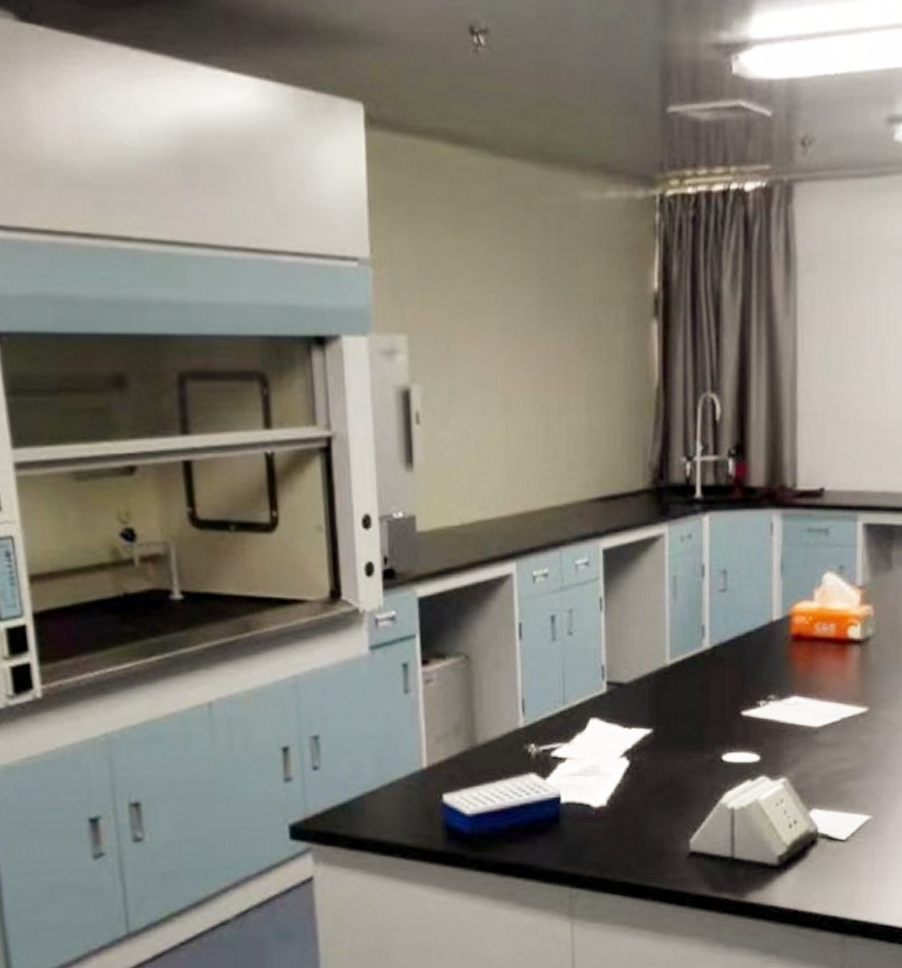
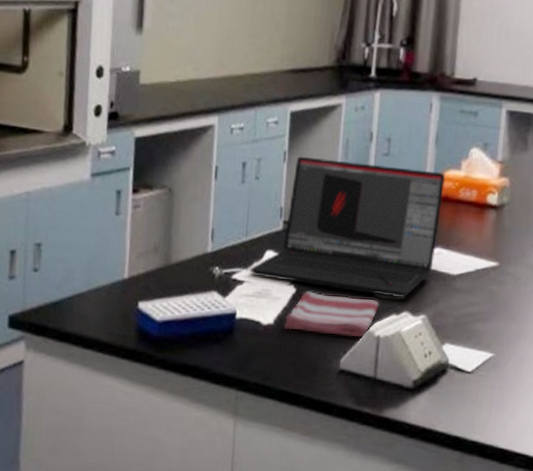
laptop: none [572,602,795,761] -> present [250,156,445,298]
dish towel: none [618,763,730,812] -> present [283,291,379,337]

